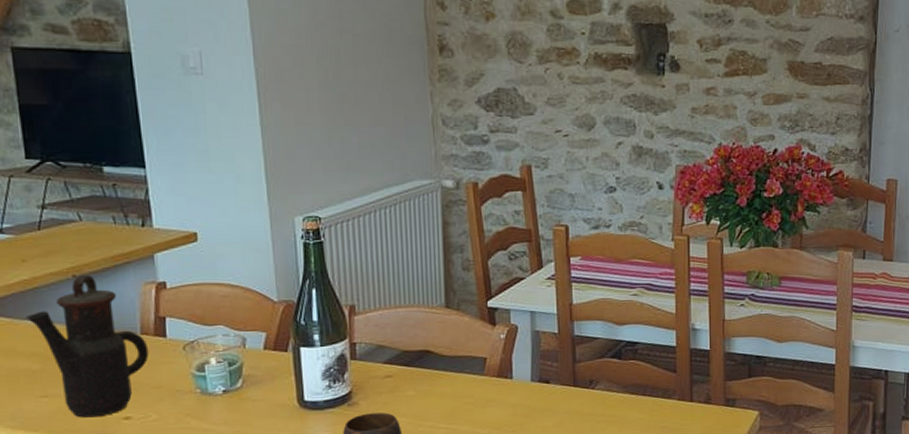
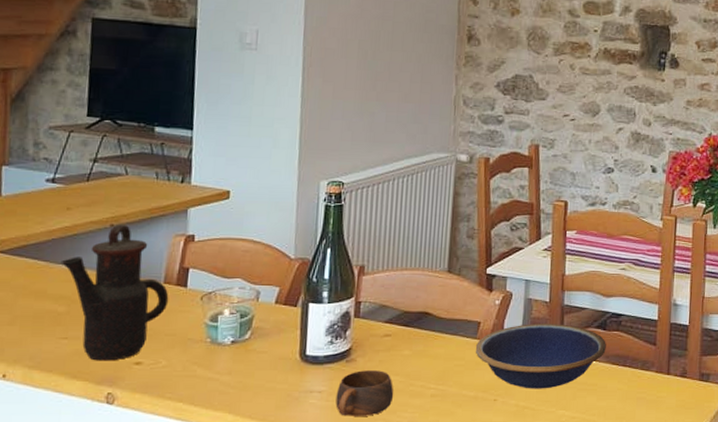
bowl: none [483,355,623,424] -> present [475,324,606,389]

